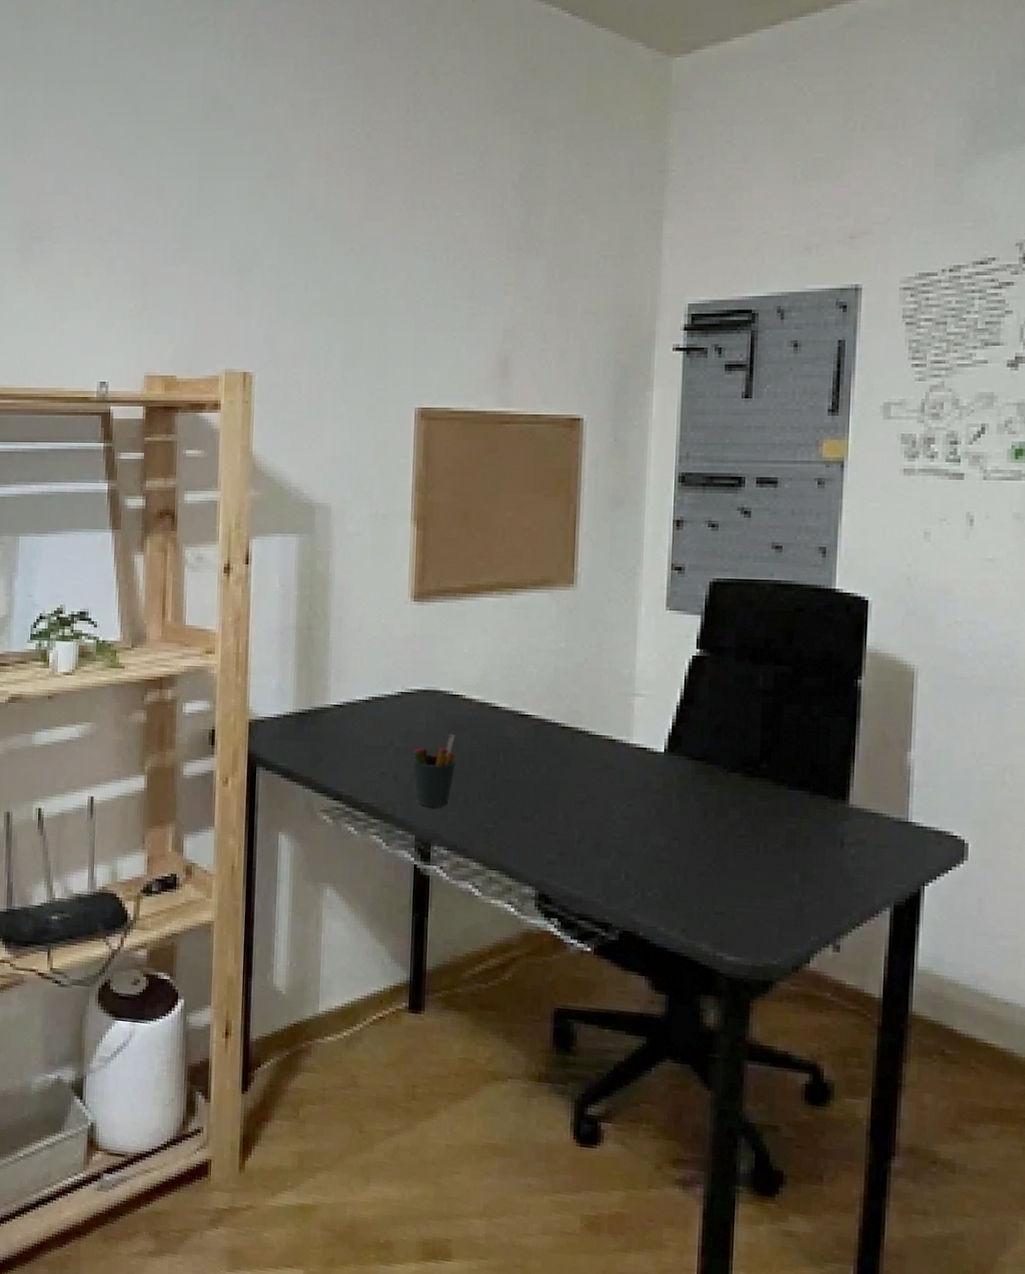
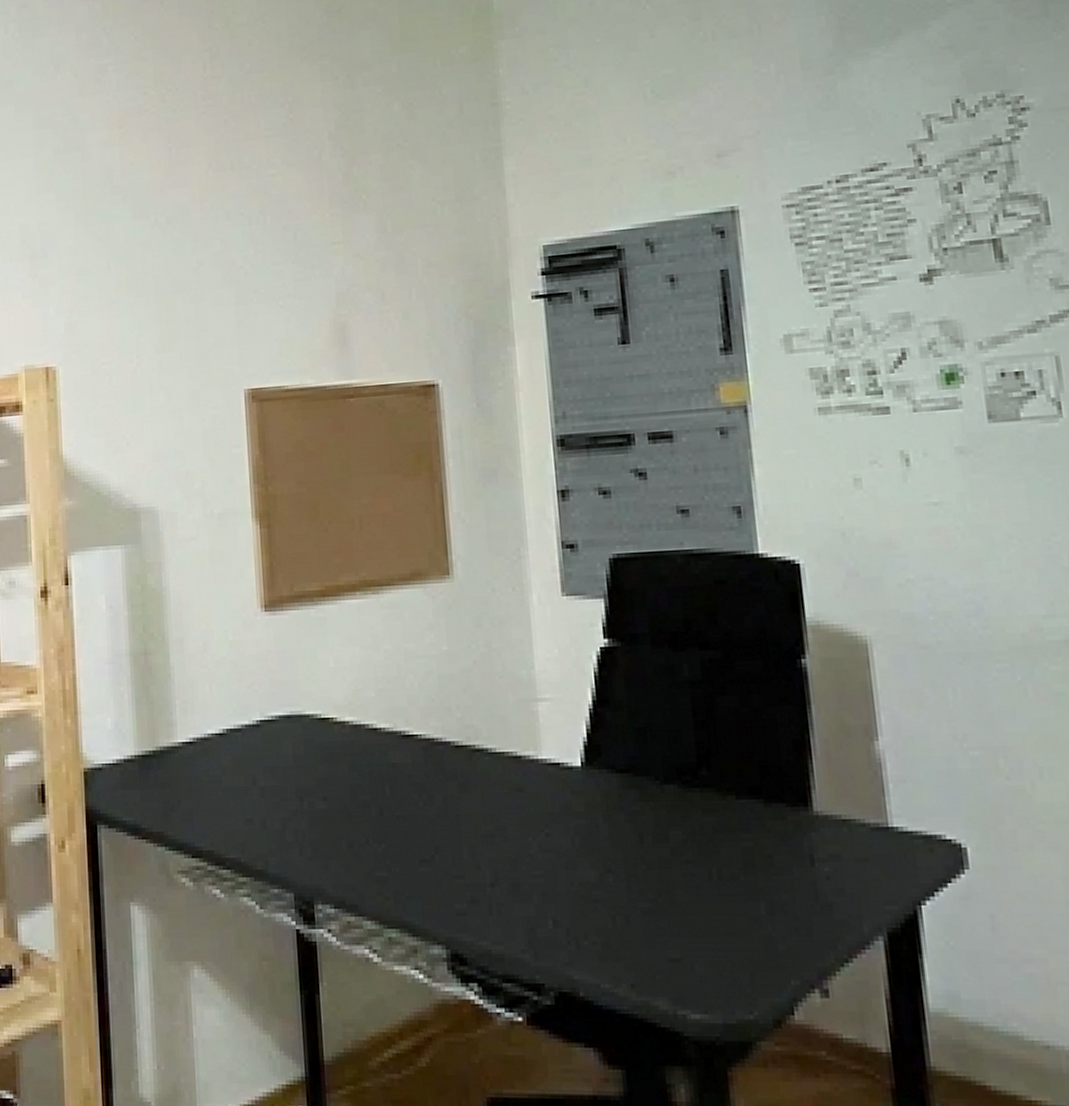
pen holder: present [413,733,456,808] -> none [281,765,334,857]

